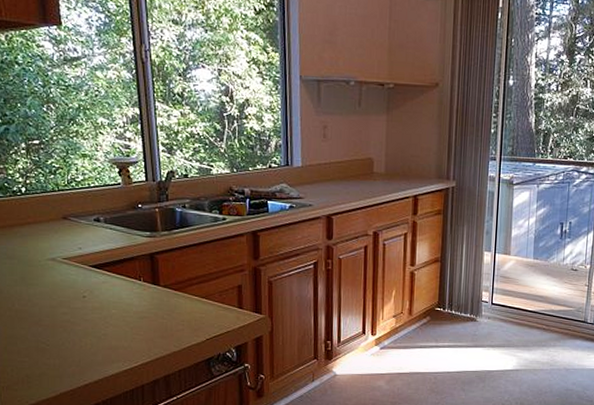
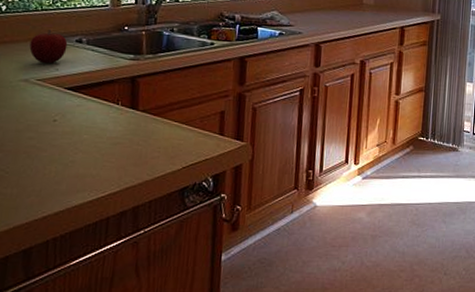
fruit: none [52,210,87,243] -> present [29,30,68,64]

